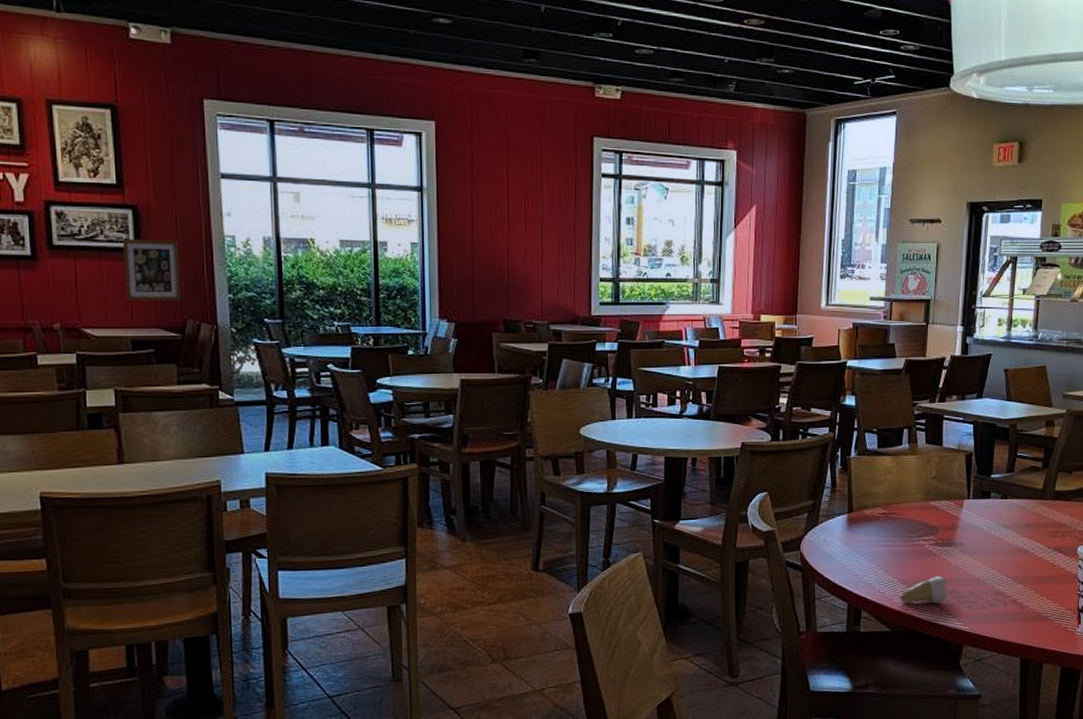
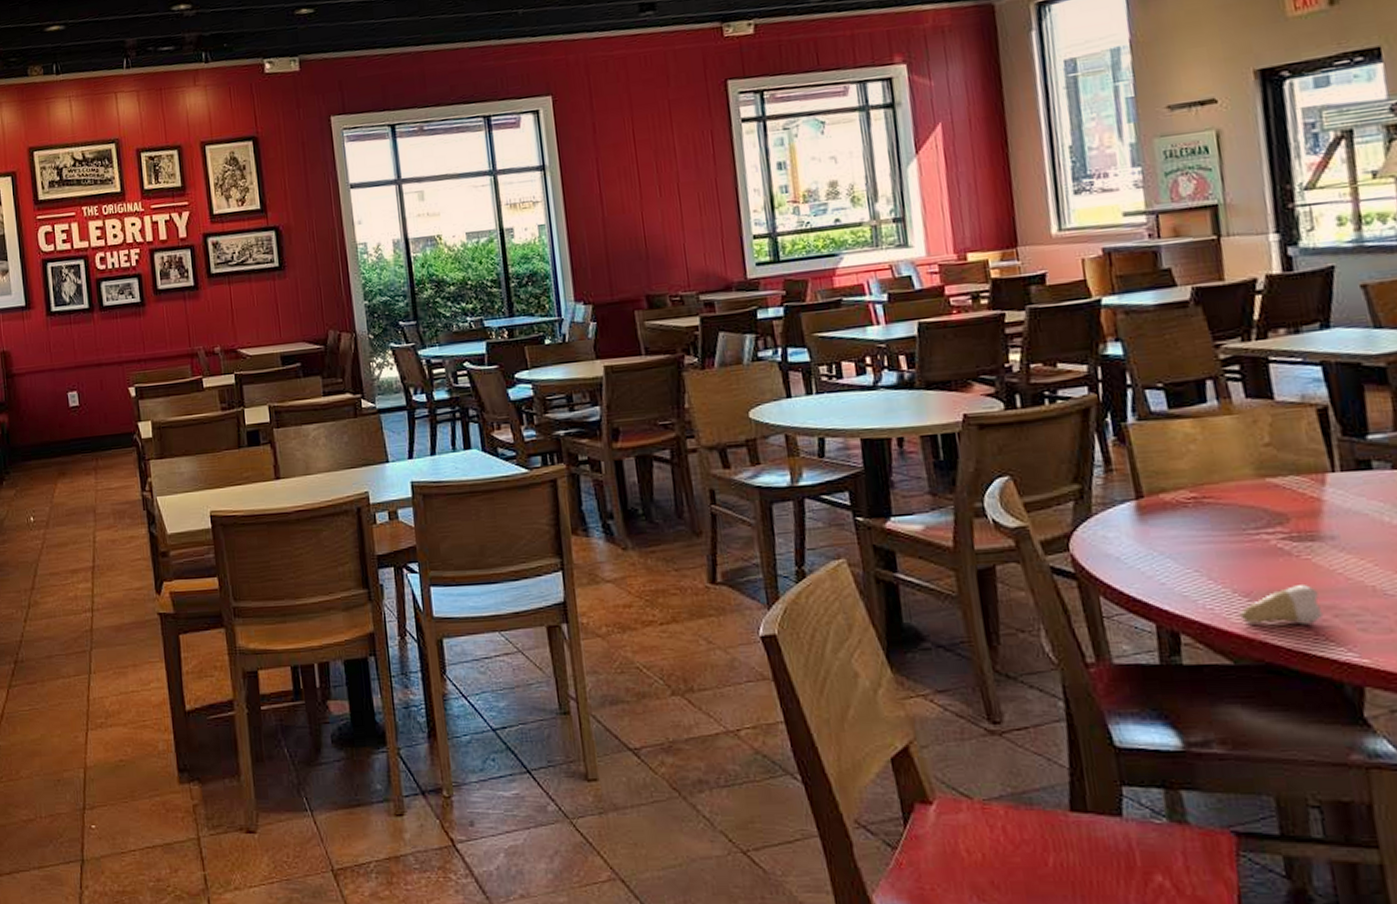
wall art: present [123,238,183,301] -> none [269,255,323,318]

